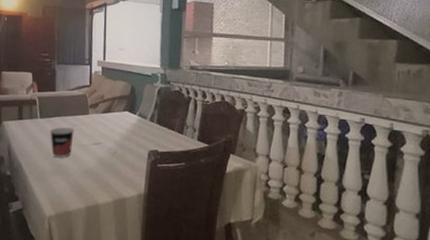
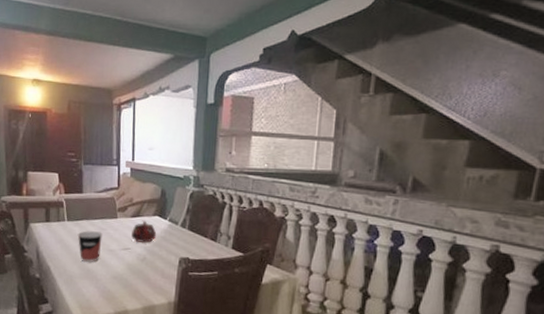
teapot: none [103,116,127,138] -> present [131,220,157,244]

